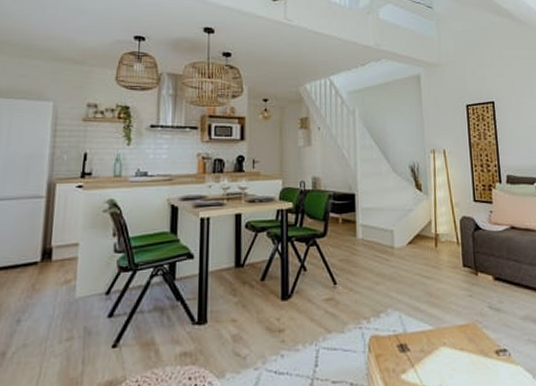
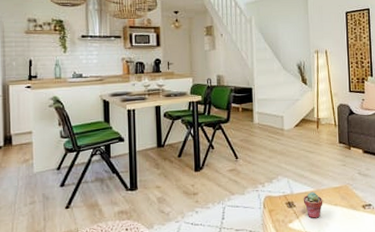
potted succulent: none [419,331,445,368] -> present [303,192,323,218]

